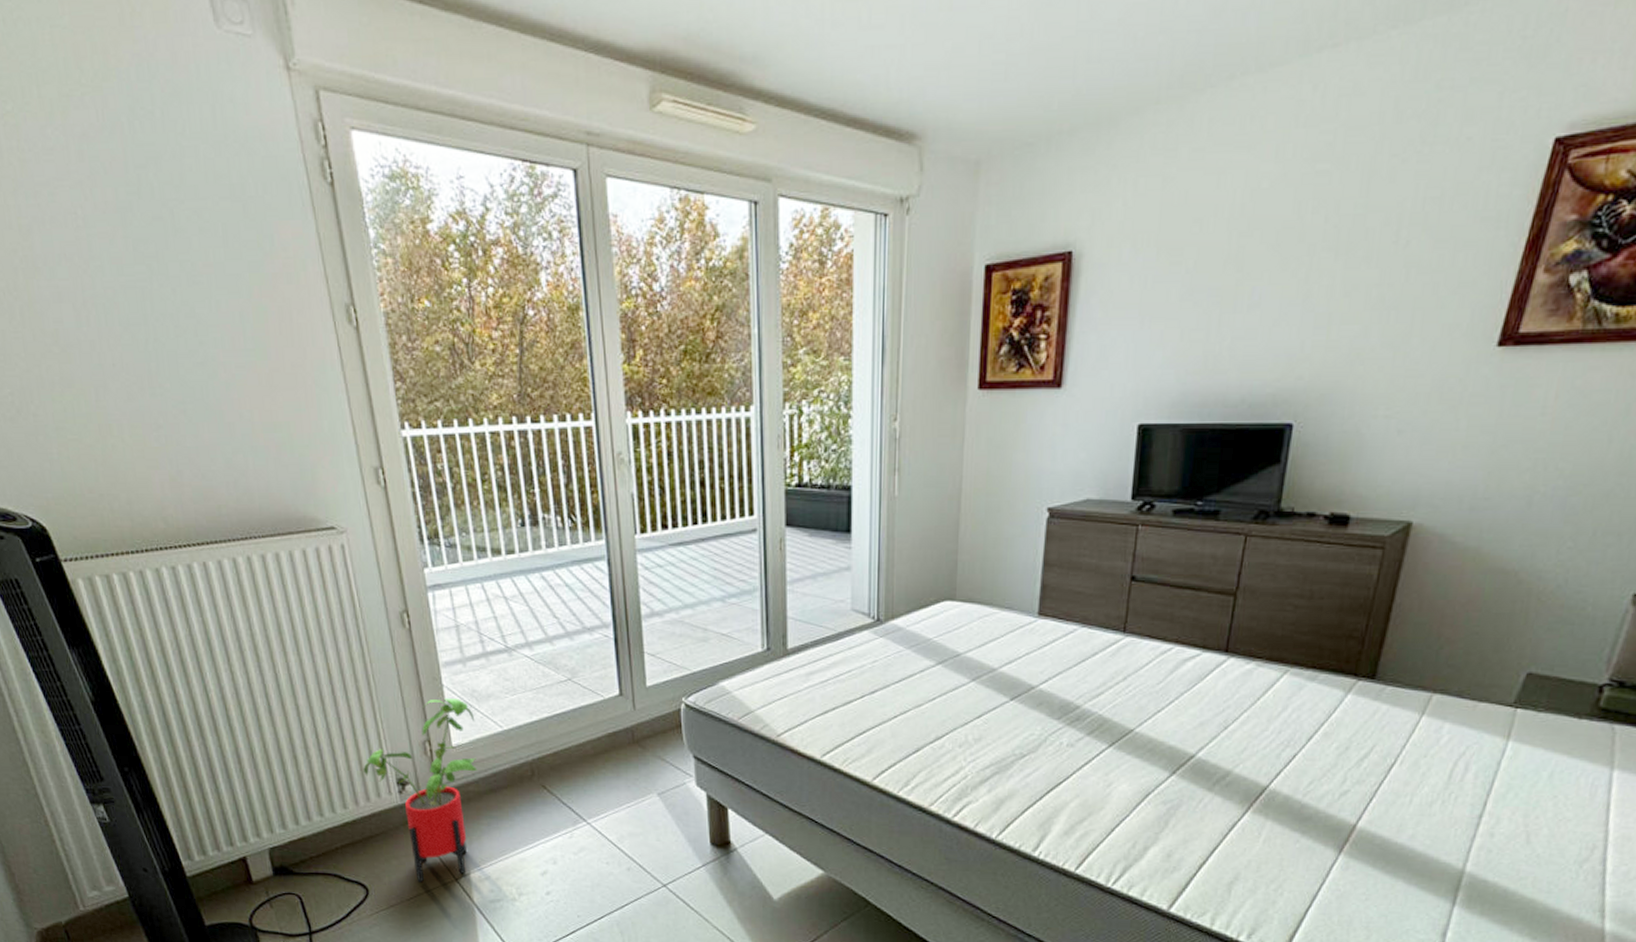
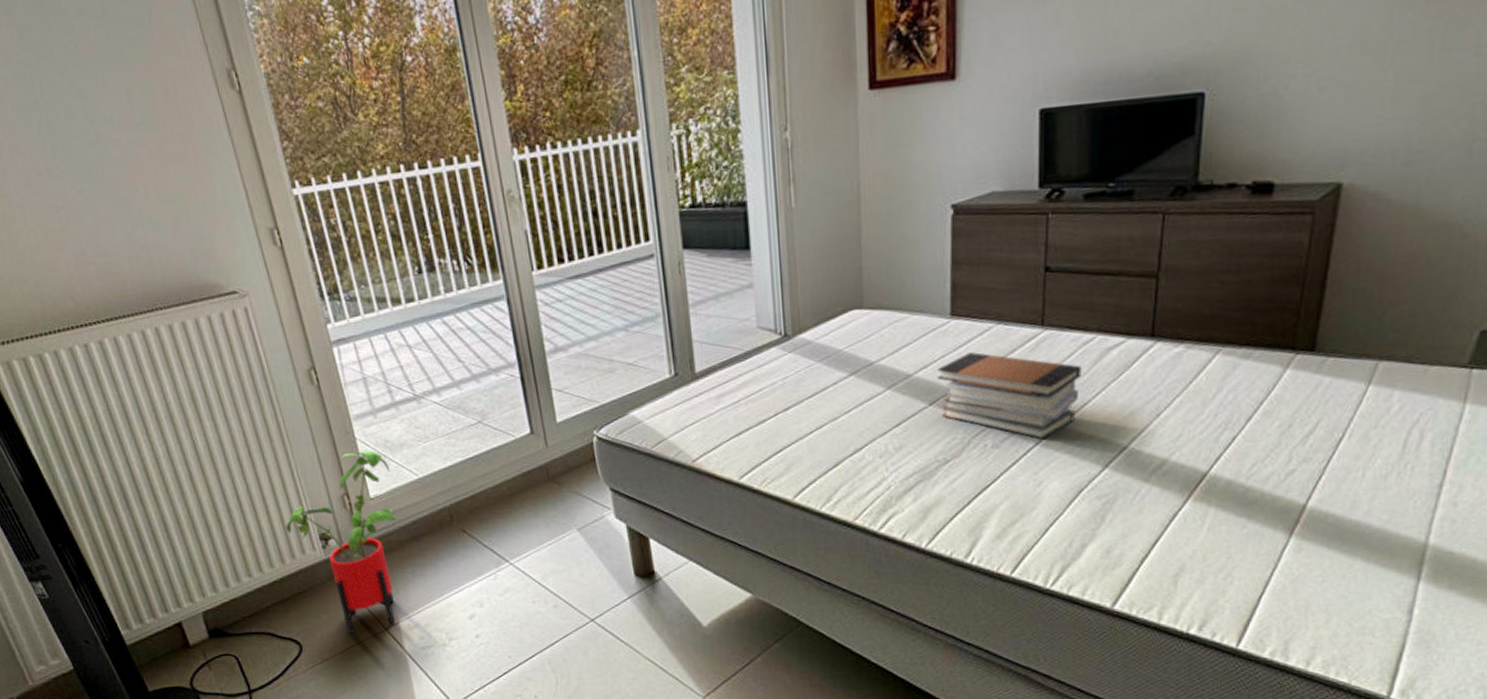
book stack: none [1020,652,1158,742] -> present [936,352,1081,440]

